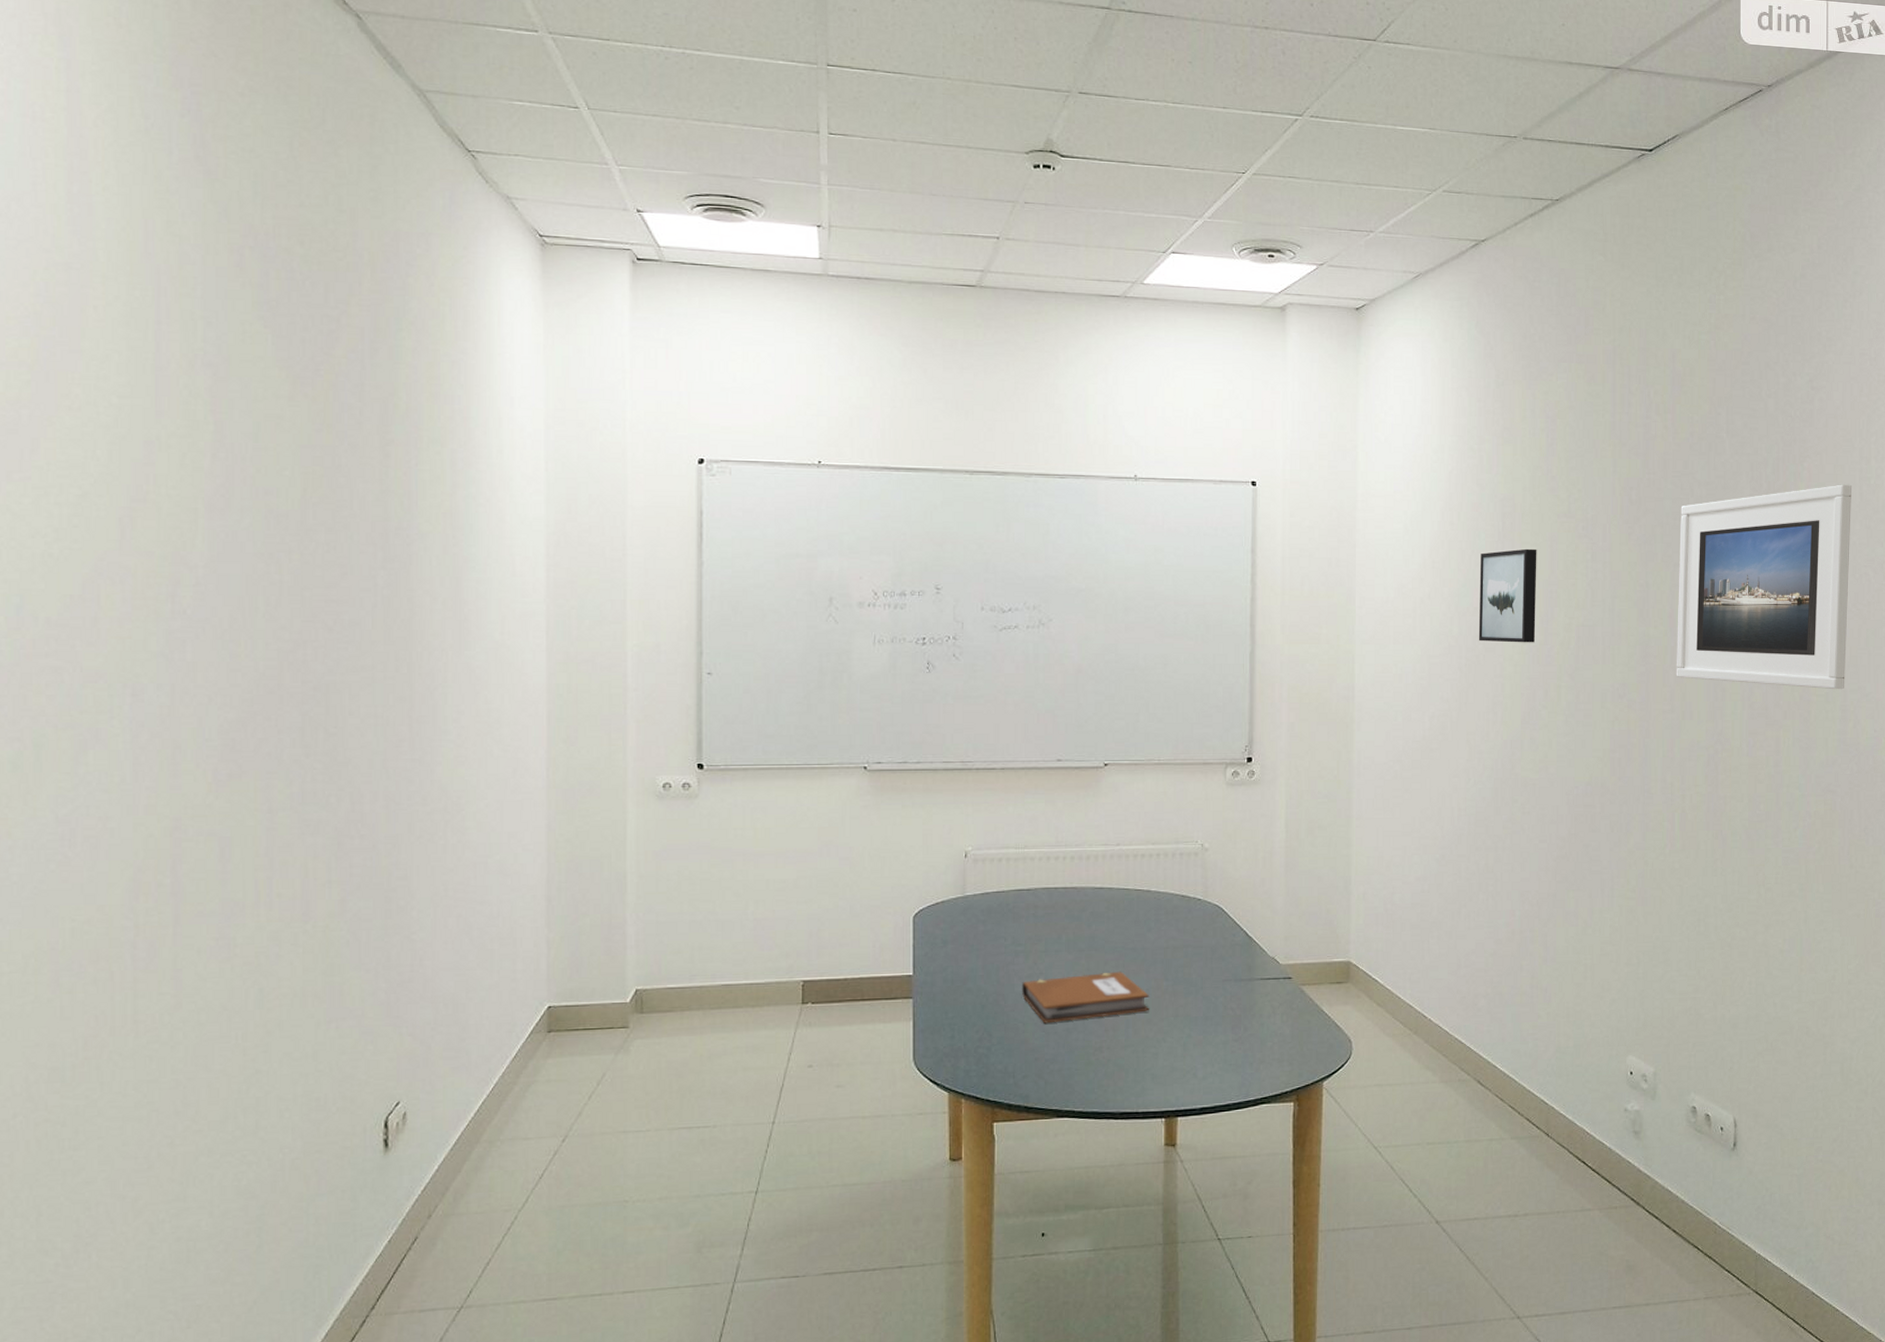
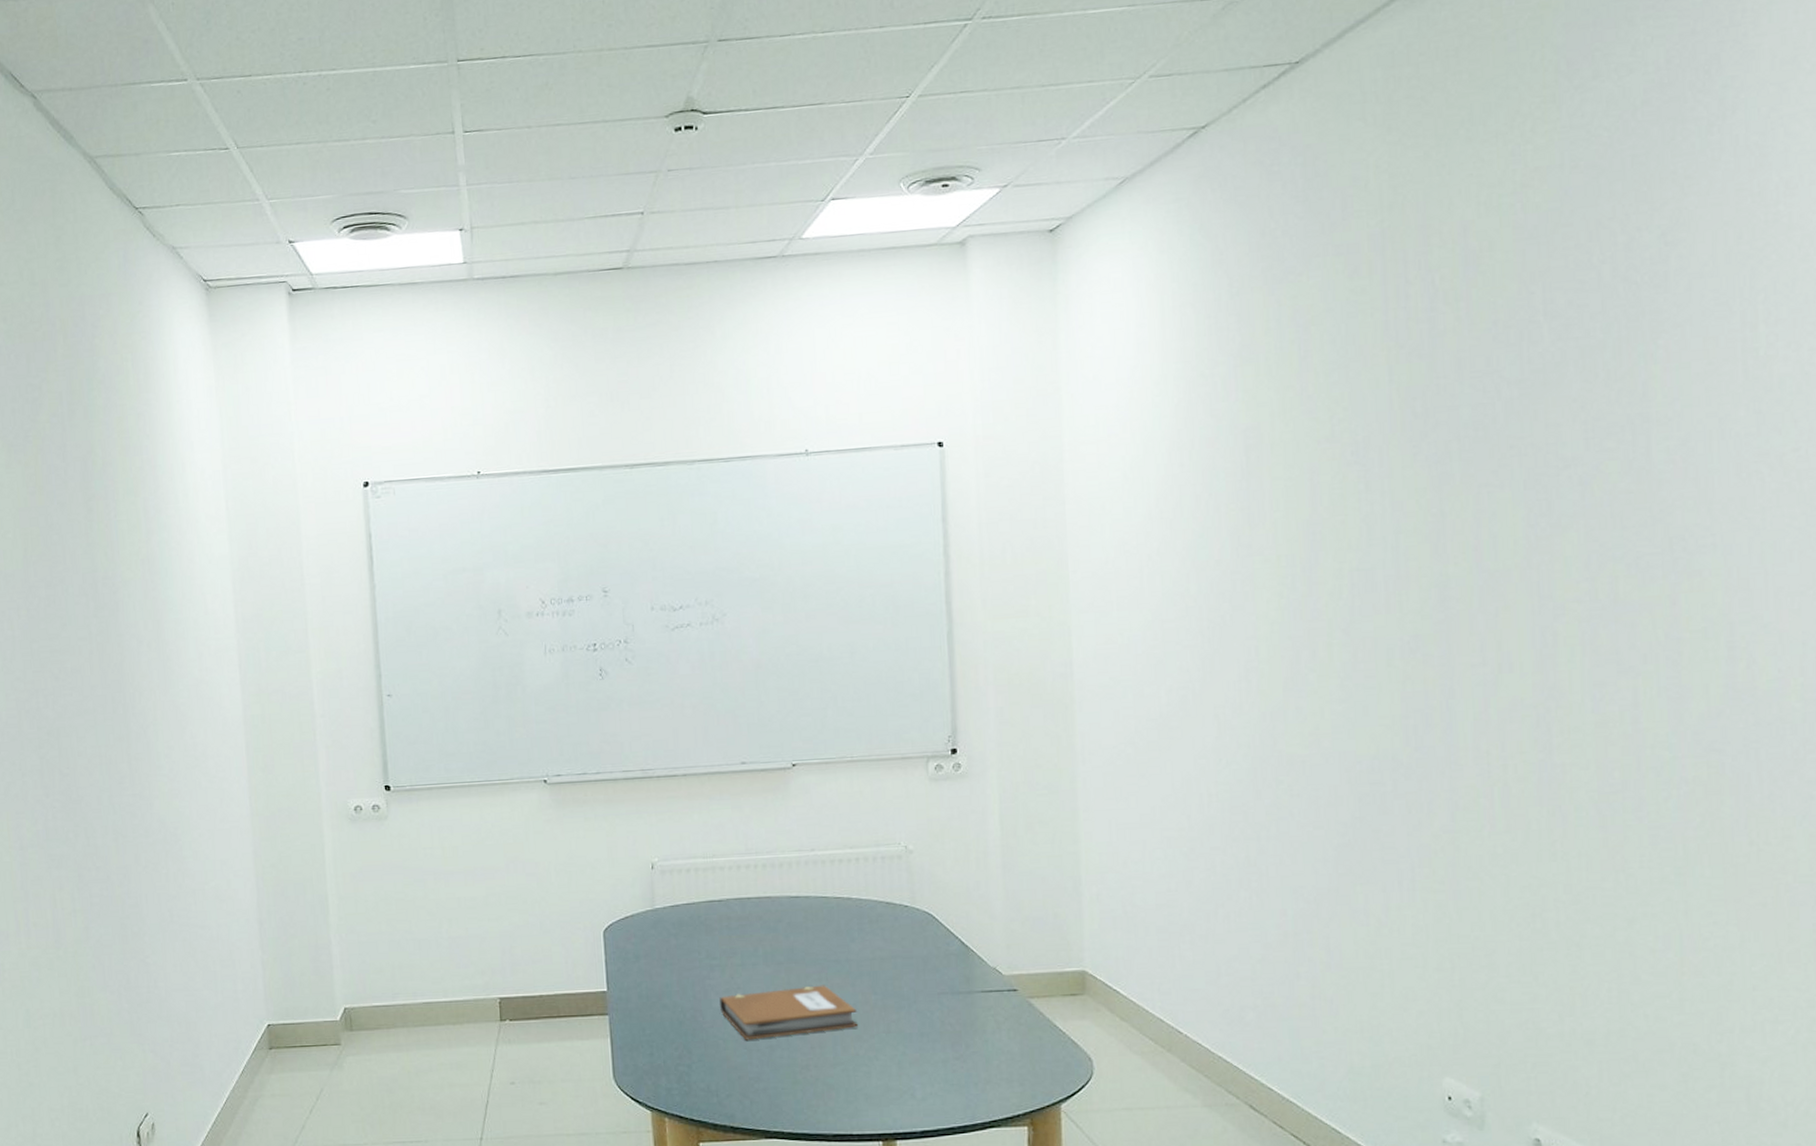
wall art: present [1478,548,1537,643] -> none [1220,484,1296,599]
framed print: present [1676,484,1851,690] -> none [1484,360,1732,624]

